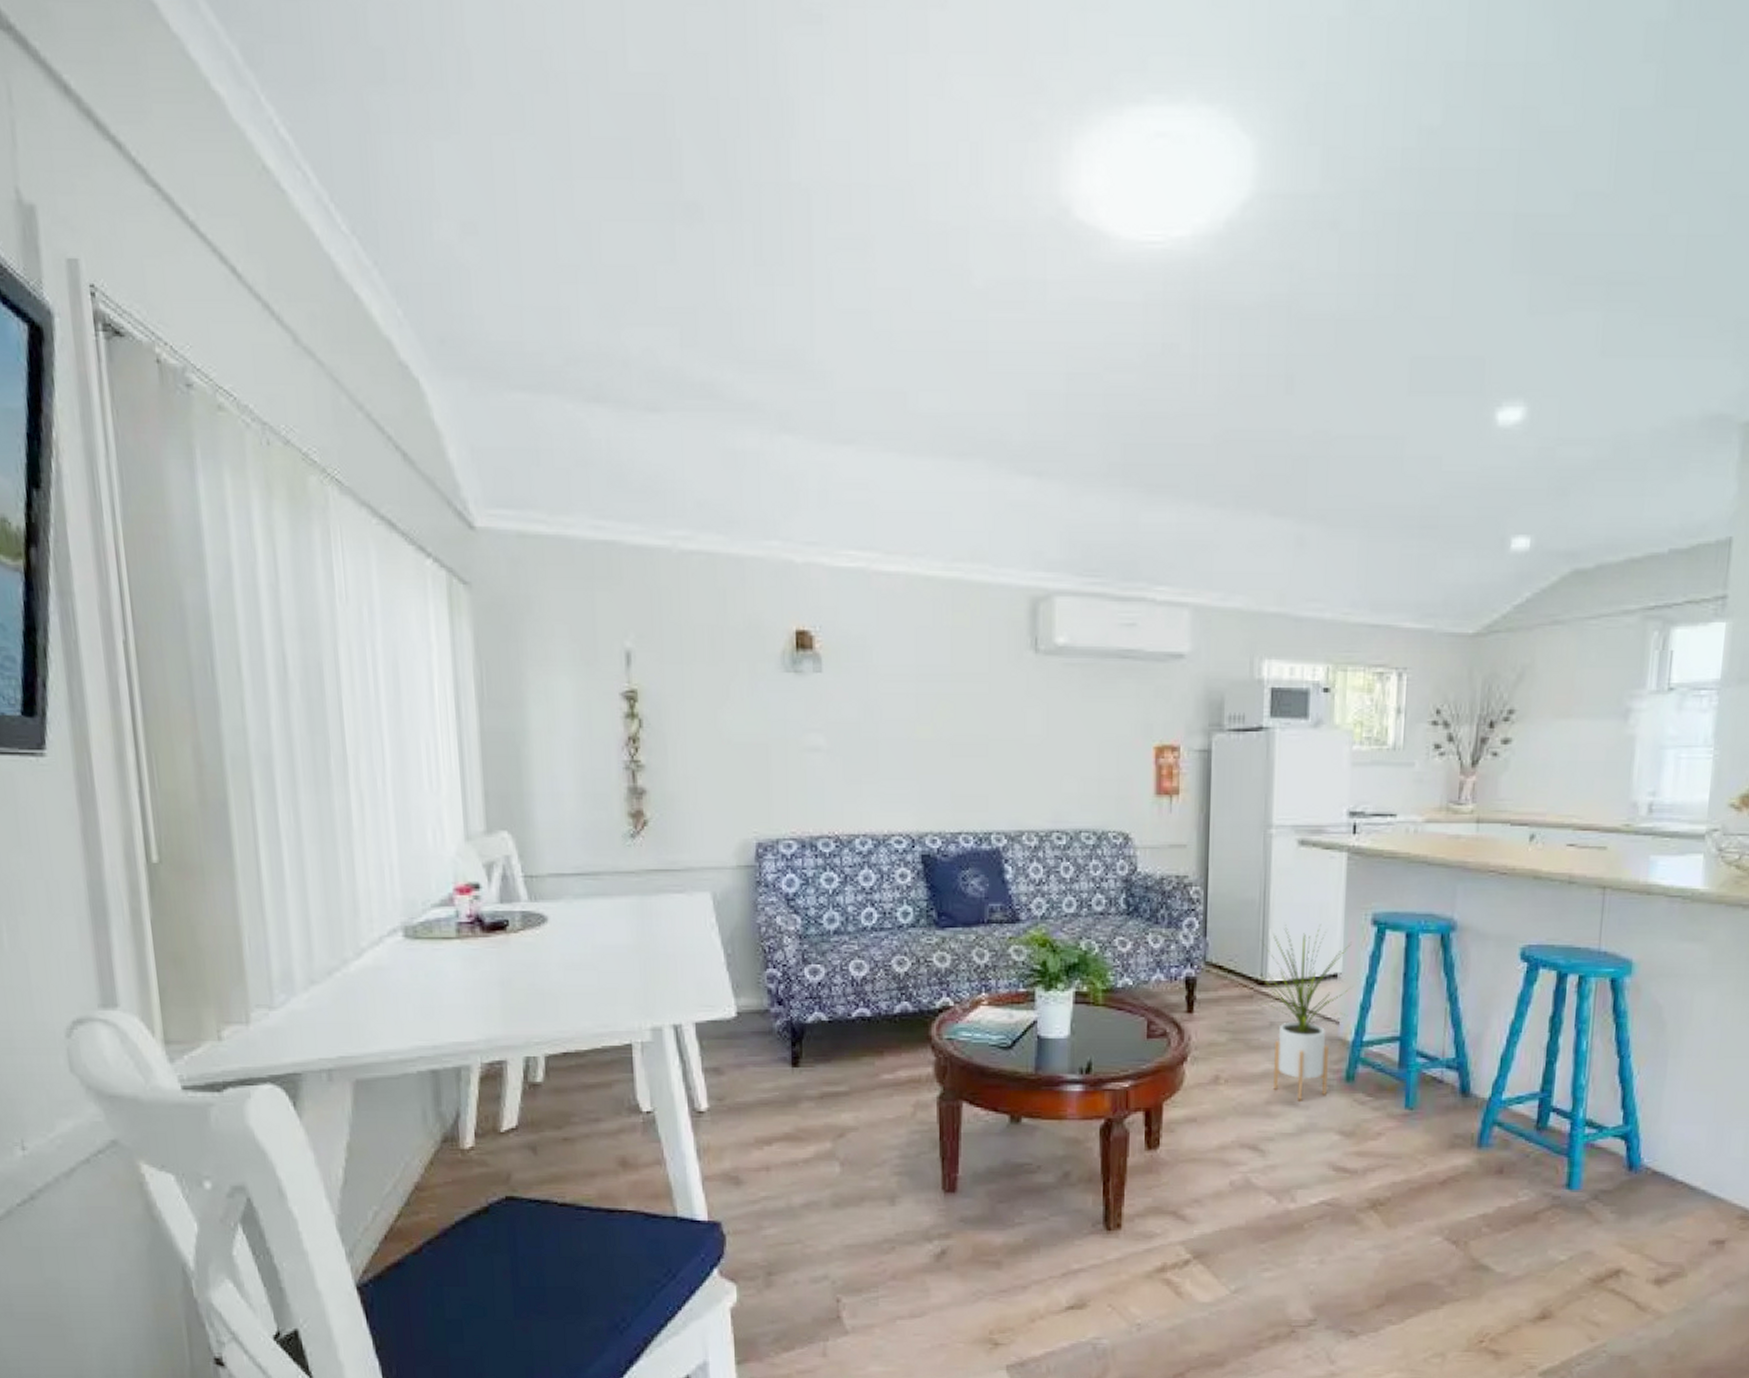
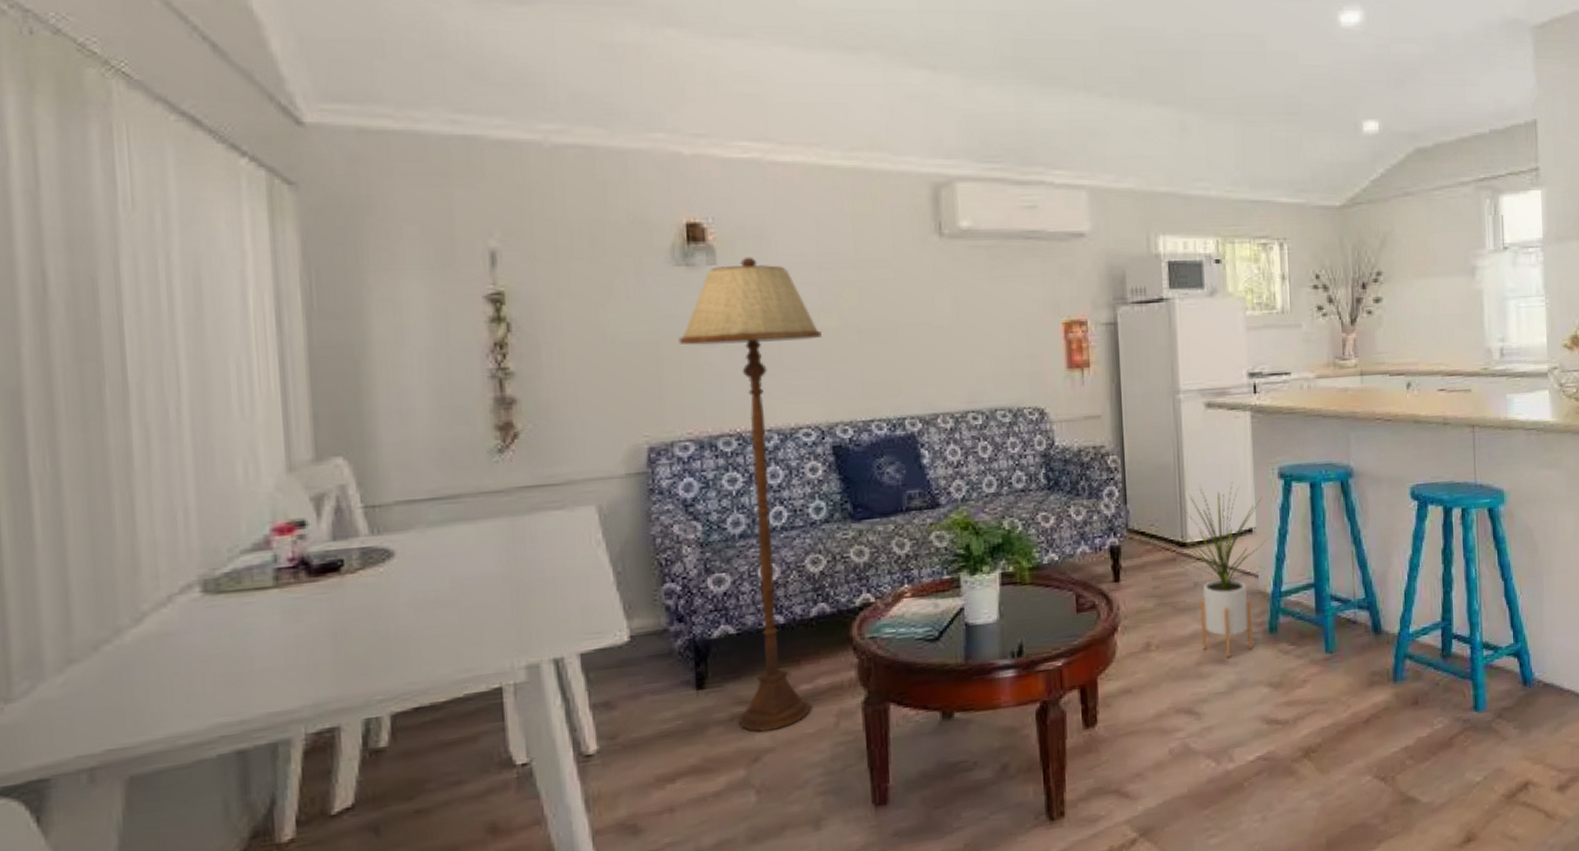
floor lamp: none [786,666,916,1113] -> present [678,256,822,733]

